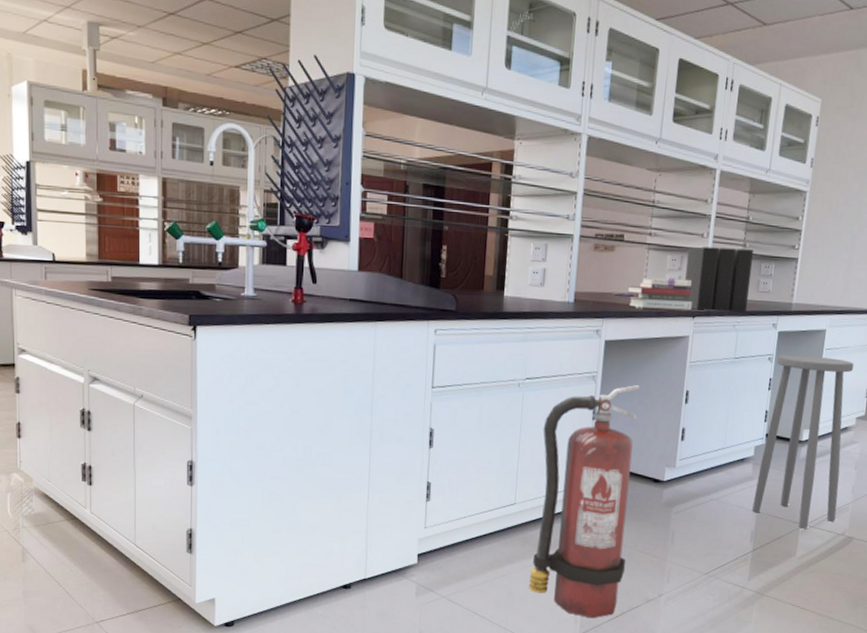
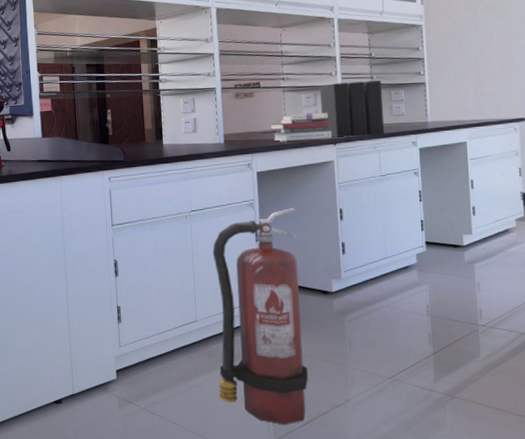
stool: present [752,354,854,529] -> none [423,166,515,329]

